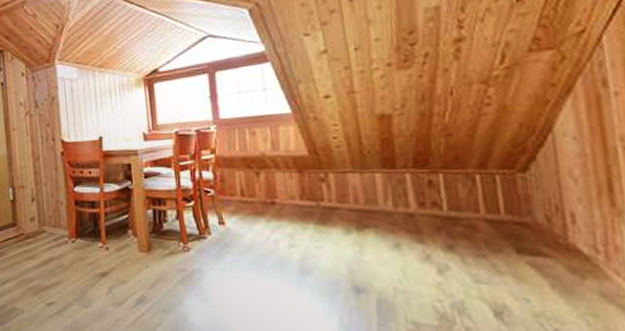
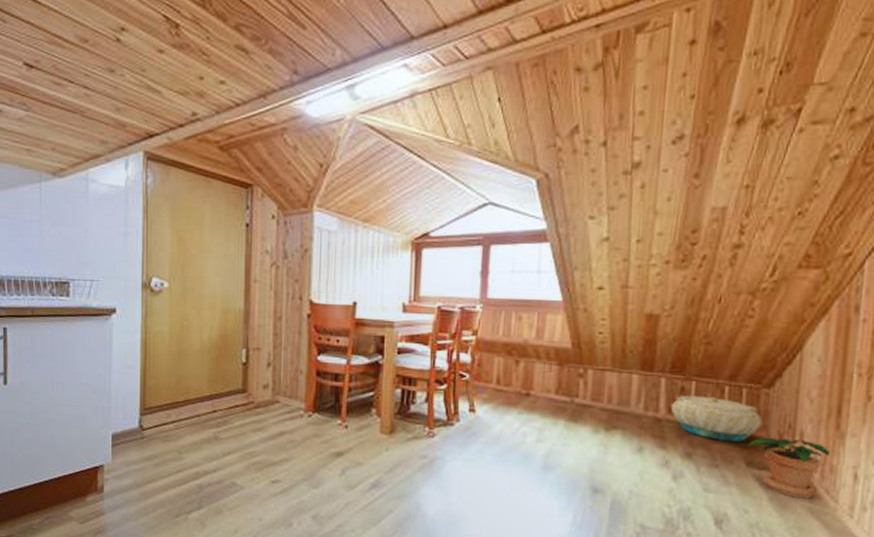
basket: none [421,187,525,230] -> present [671,395,763,442]
potted plant: none [514,220,612,283] -> present [748,438,831,499]

